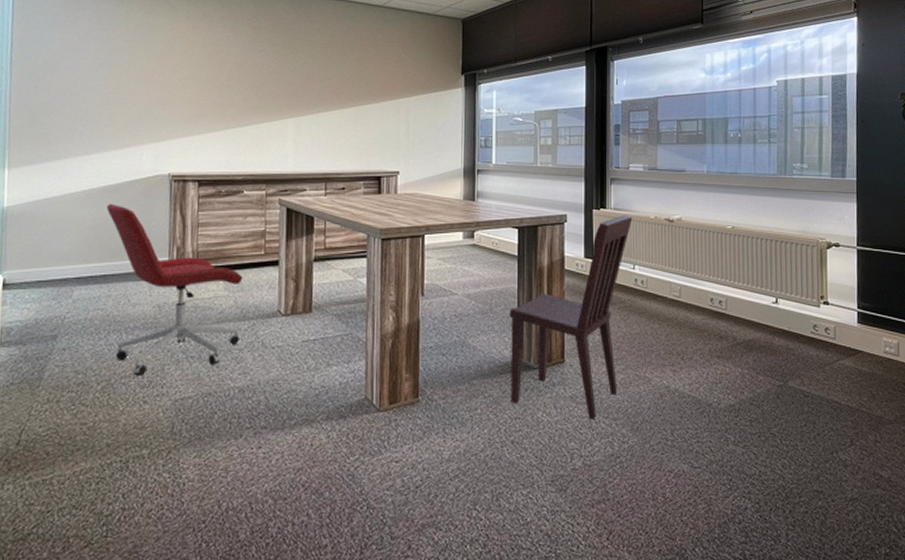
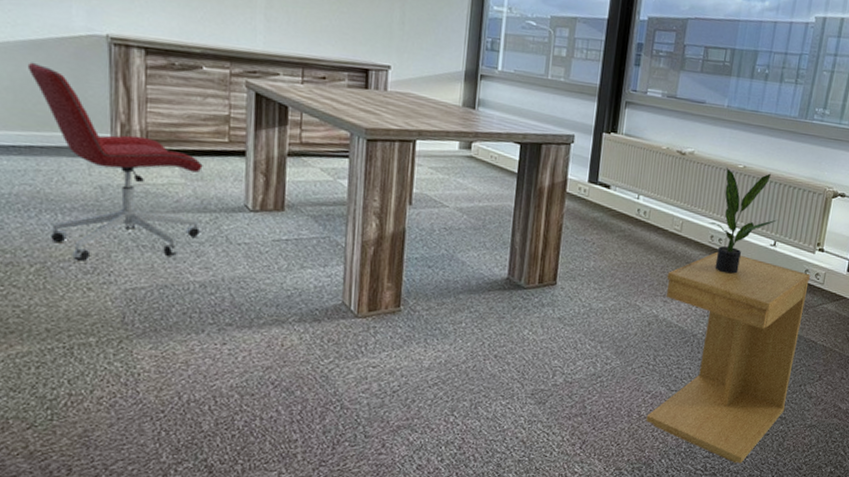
dining chair: present [509,215,633,419] -> none [497,142,644,340]
side table: none [672,314,820,549] -> present [646,251,810,464]
potted plant: none [705,229,776,336] -> present [708,167,778,274]

